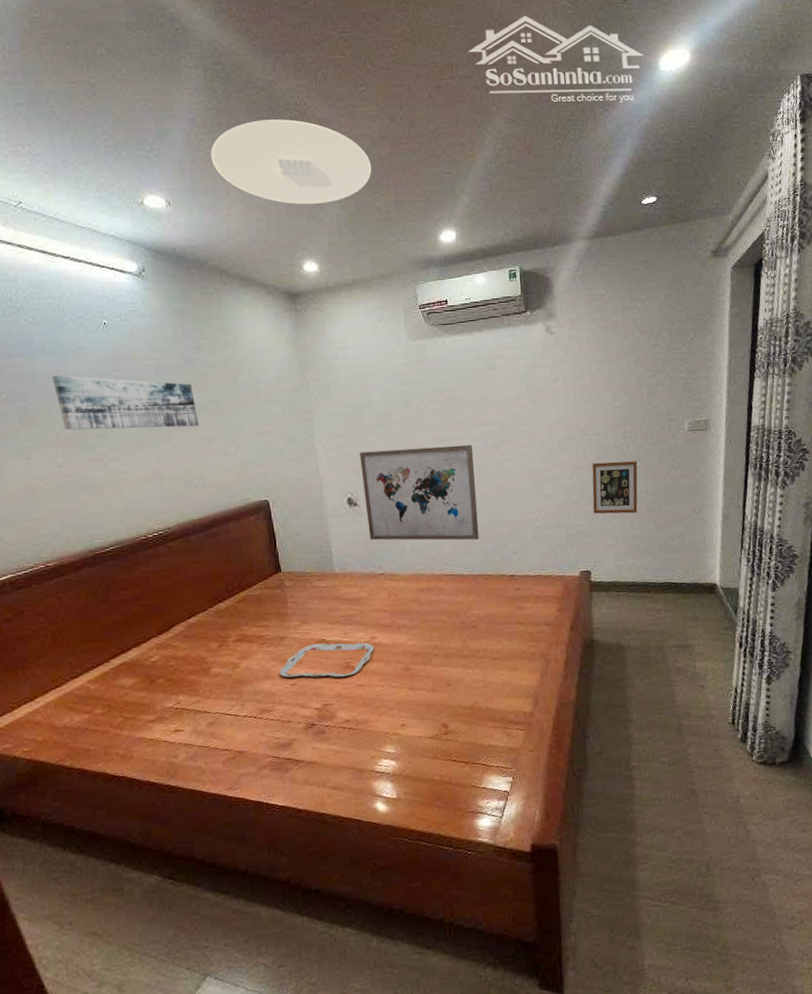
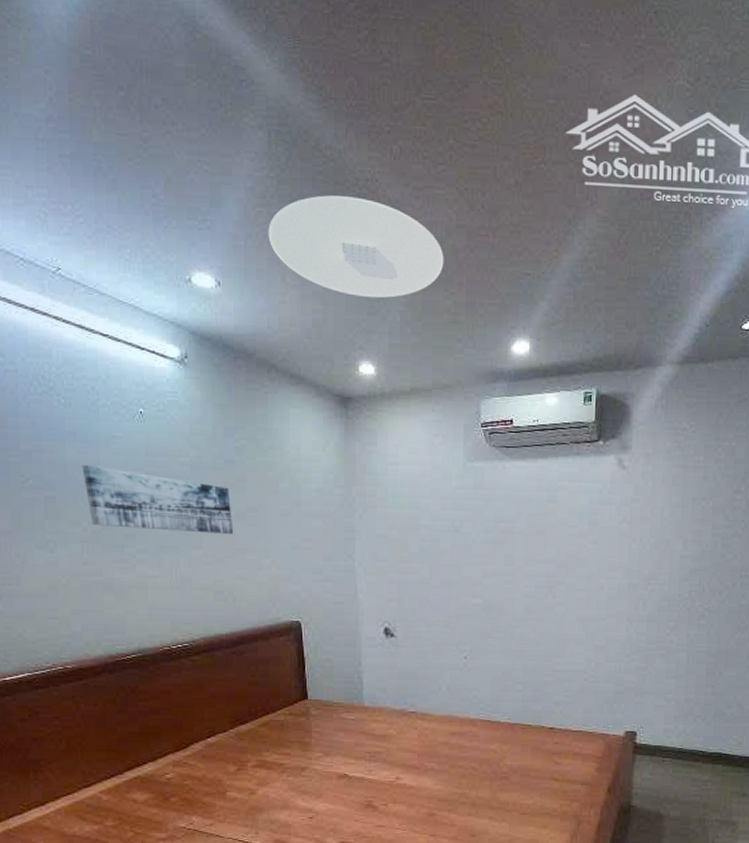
serving tray: present [279,642,375,678] -> none [297,778,399,815]
wall art: present [360,444,479,541] -> none [401,579,524,687]
picture frame: present [592,461,638,514] -> none [646,616,701,675]

